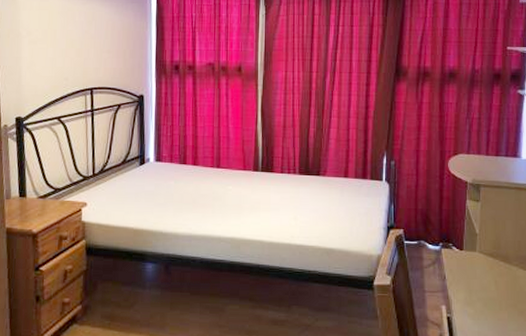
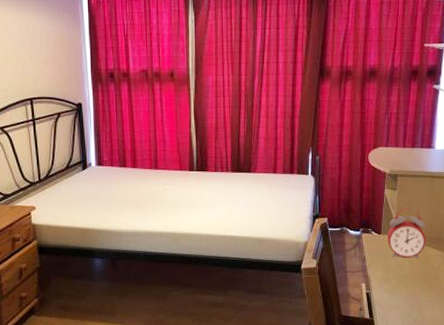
alarm clock: none [470,222,514,280] -> present [387,208,426,259]

